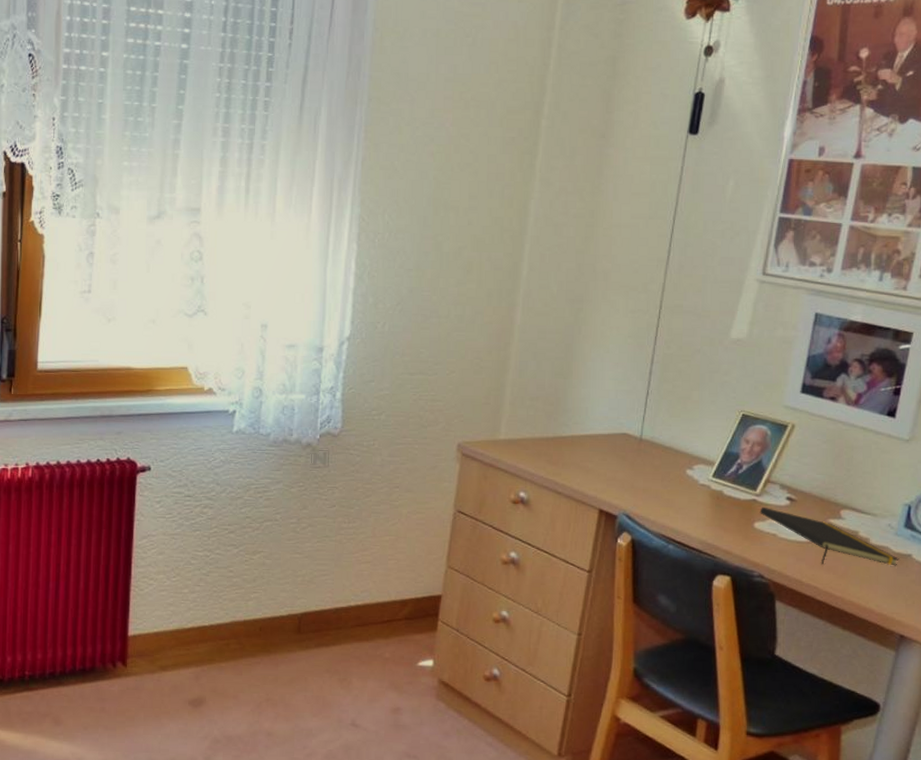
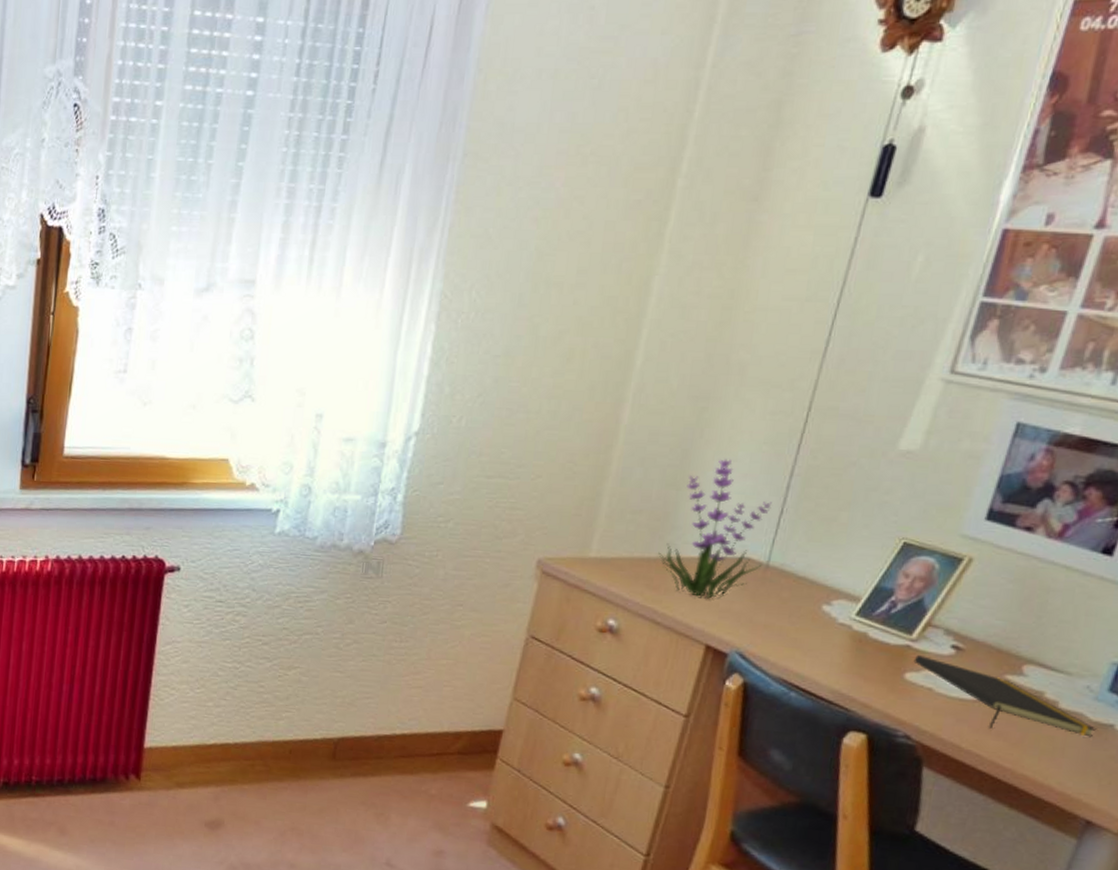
plant: none [554,351,639,470] -> present [658,459,772,599]

